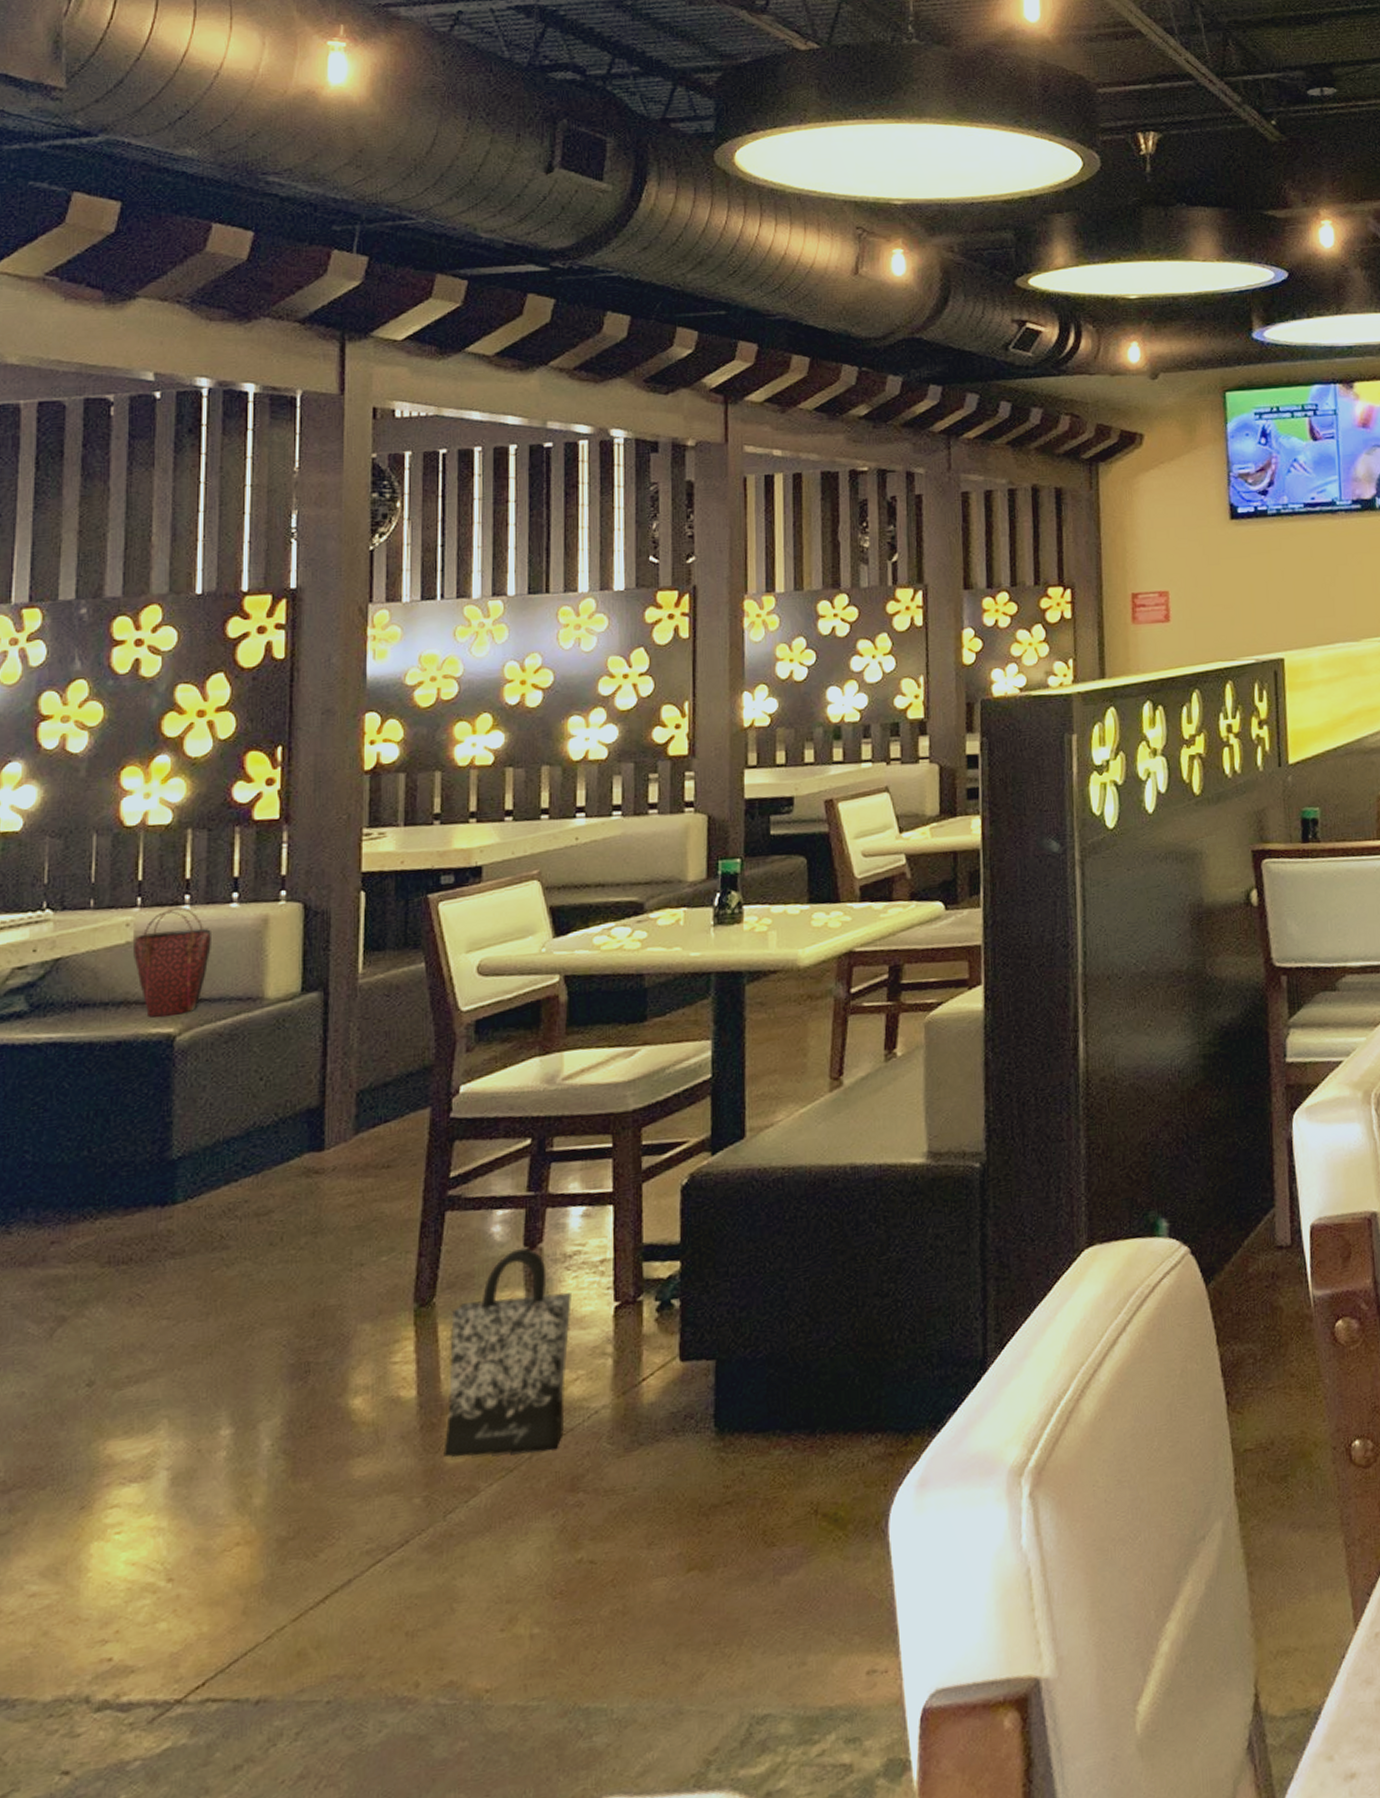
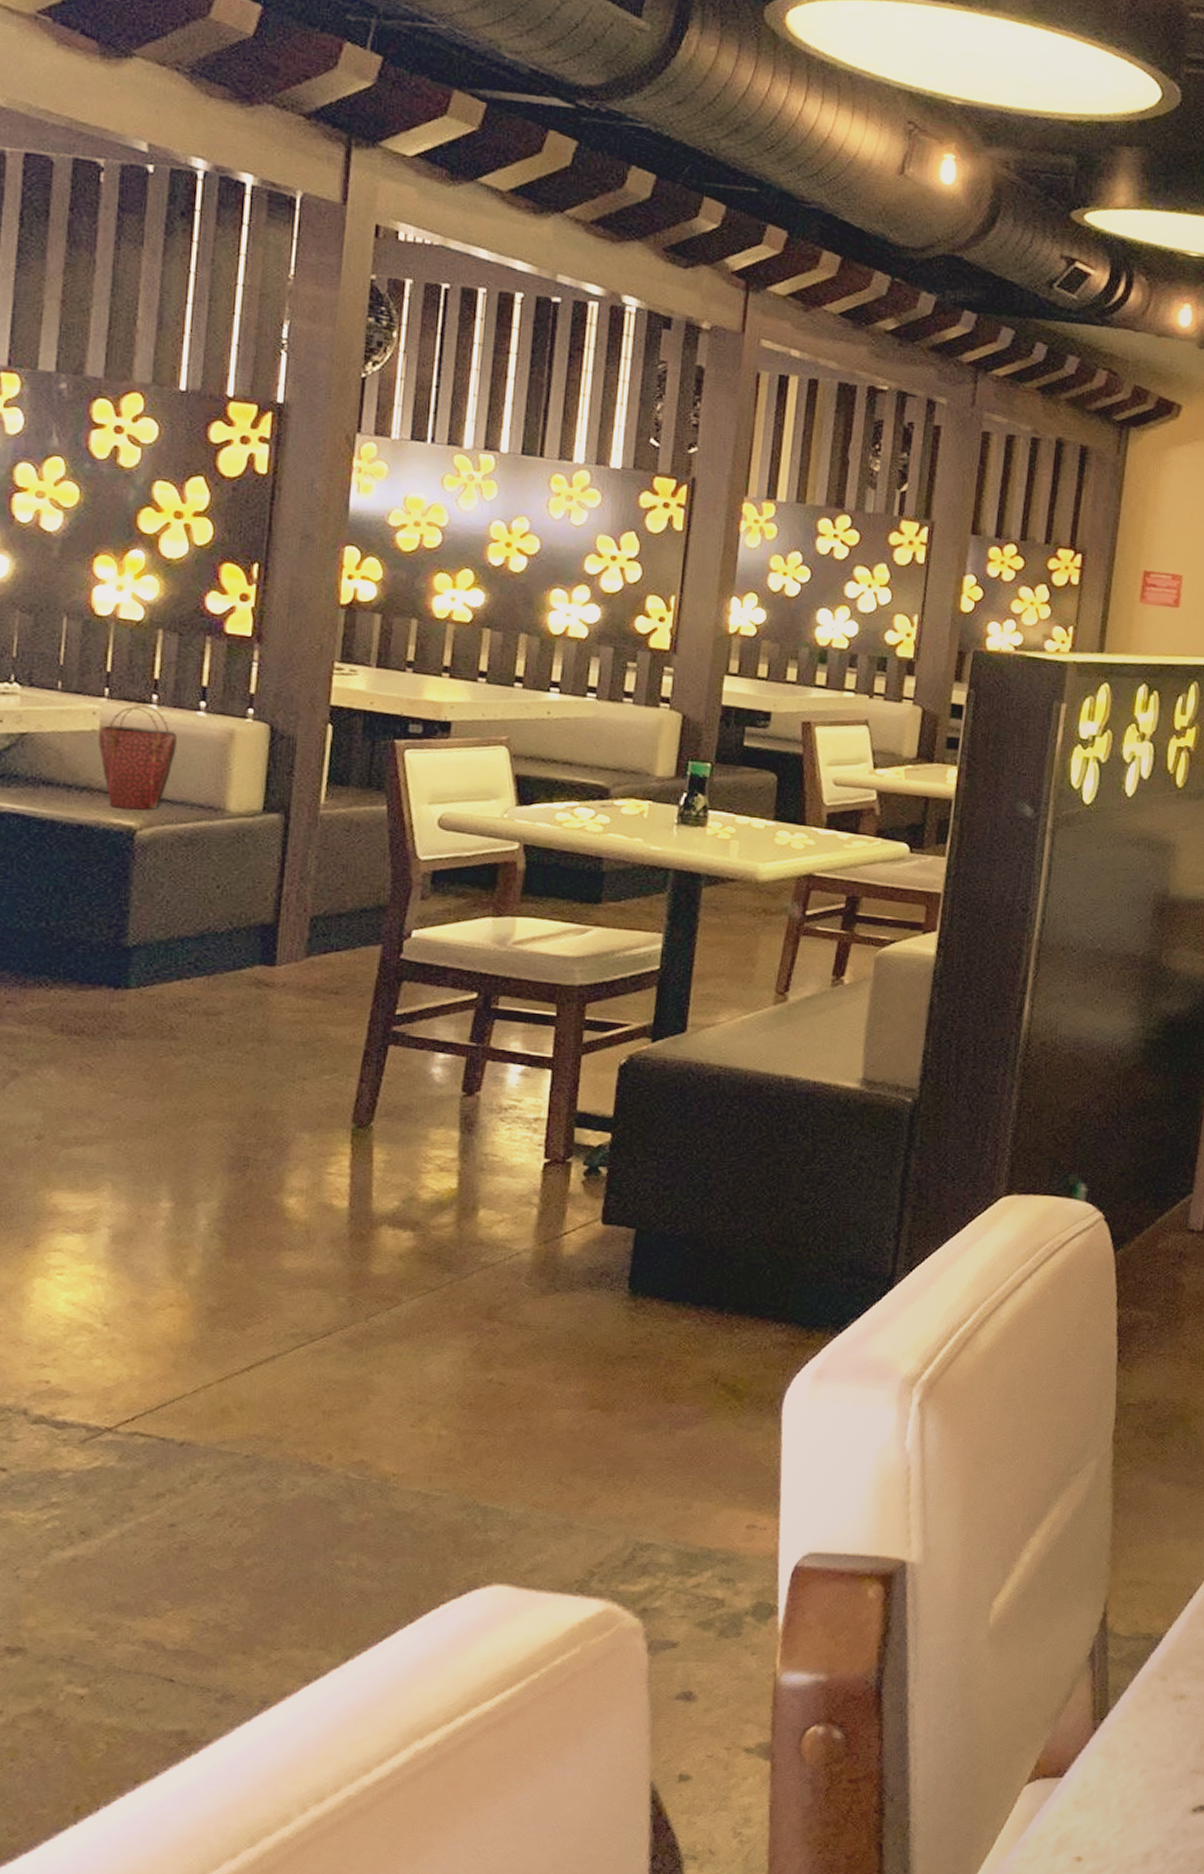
shopping bag: present [443,1247,573,1458] -> none [370,1092,505,1280]

